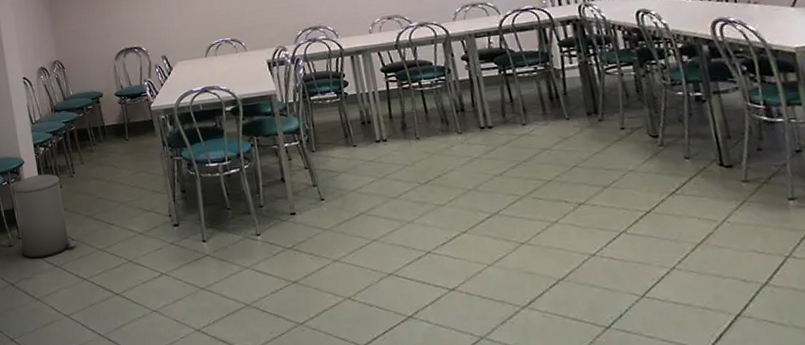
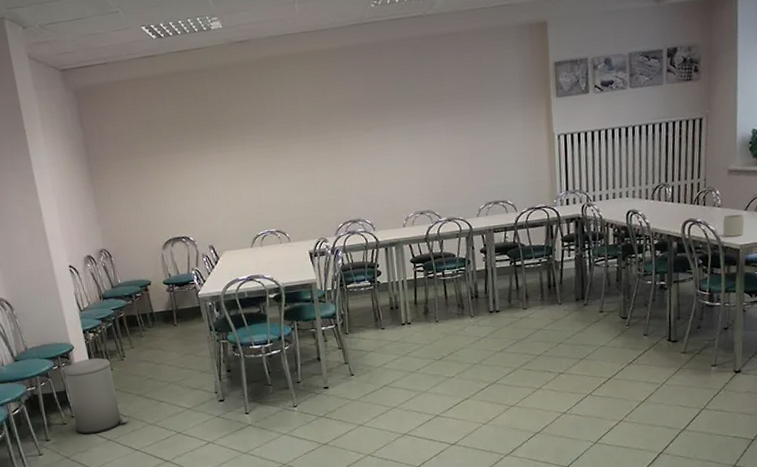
mug: none [764,11,796,39] -> present [722,214,744,237]

